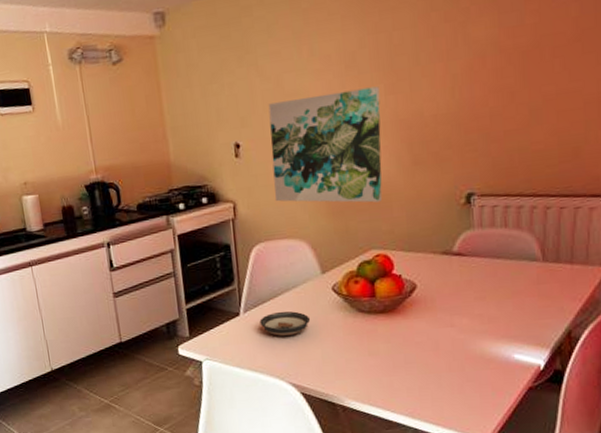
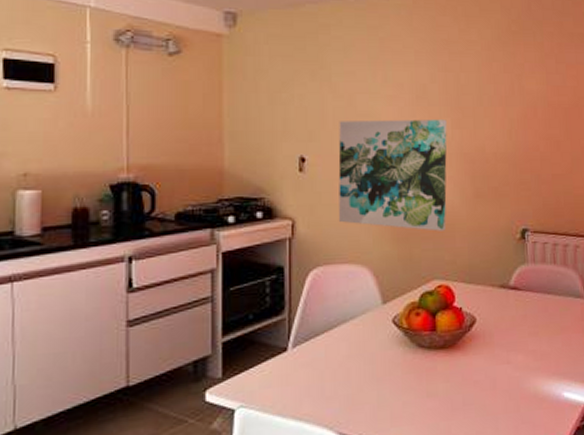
saucer: present [259,311,311,336] -> none [310,346,368,376]

